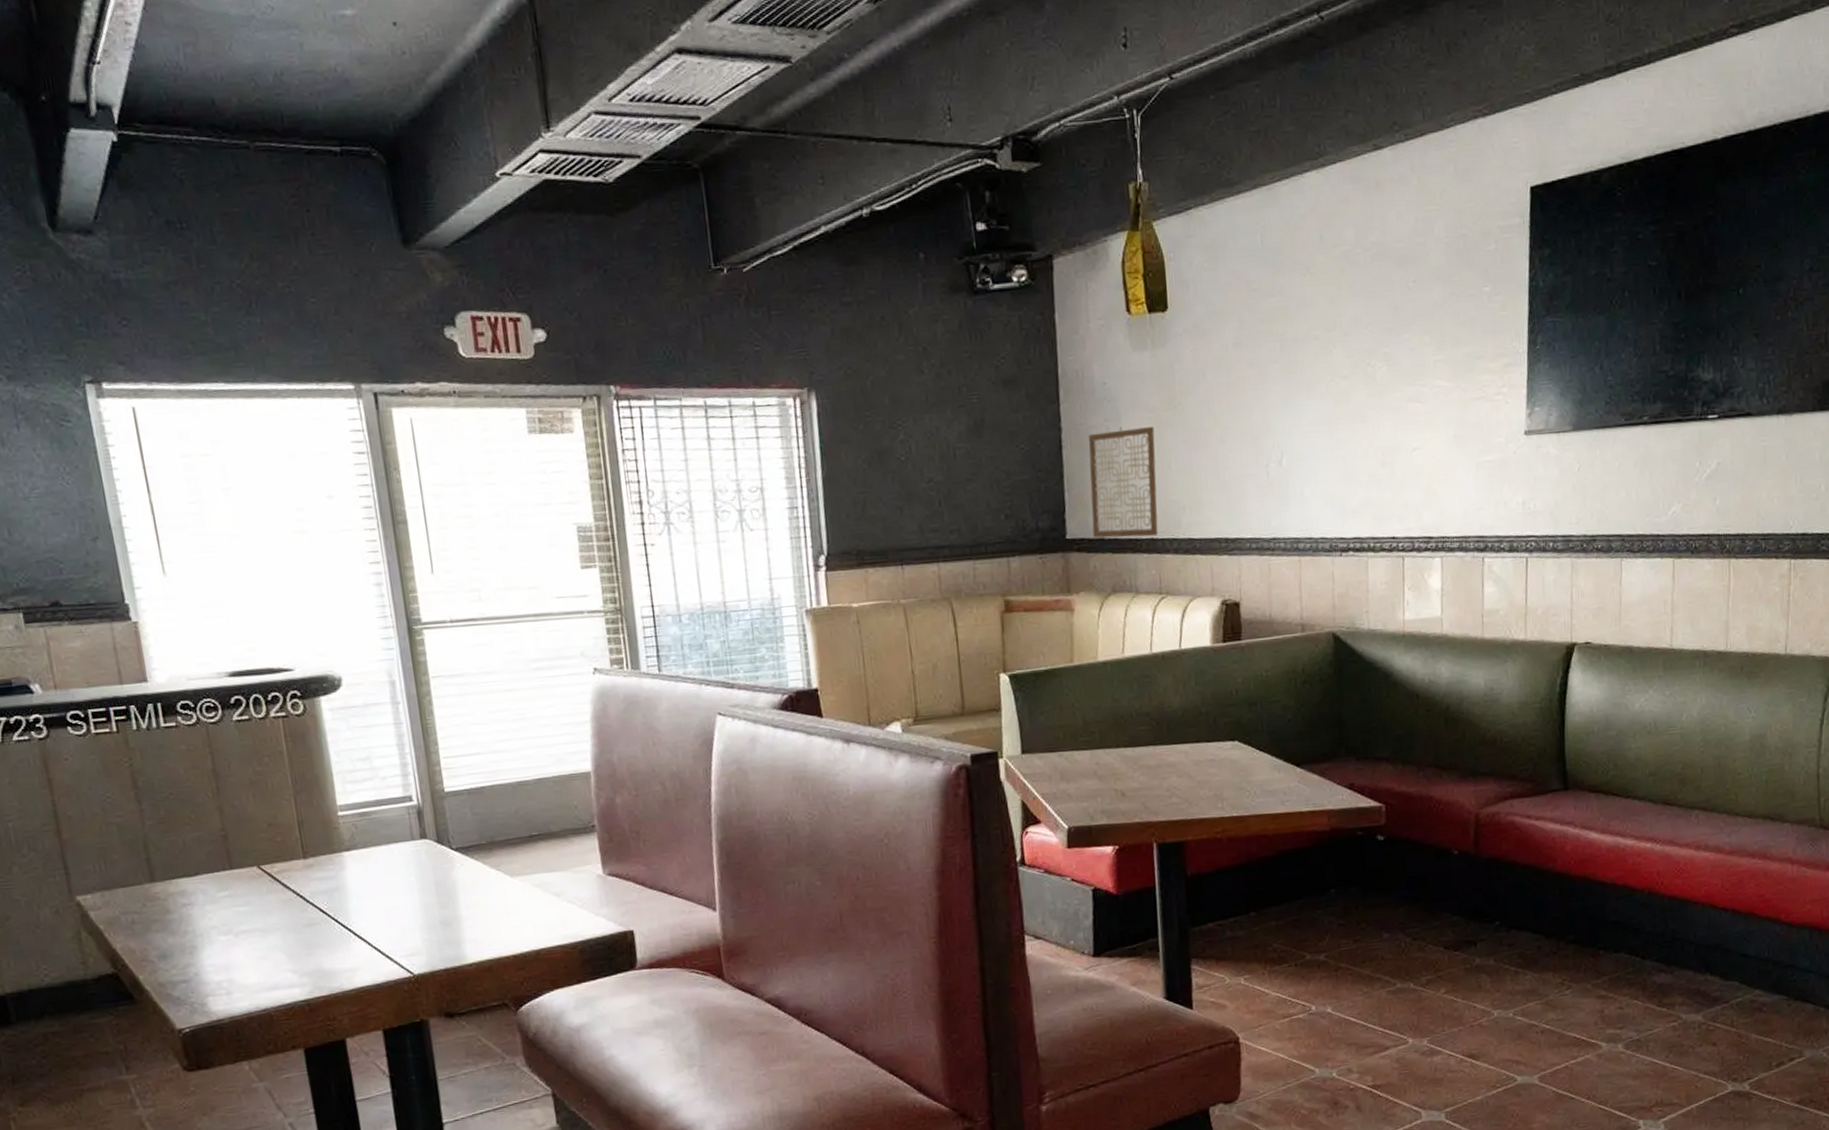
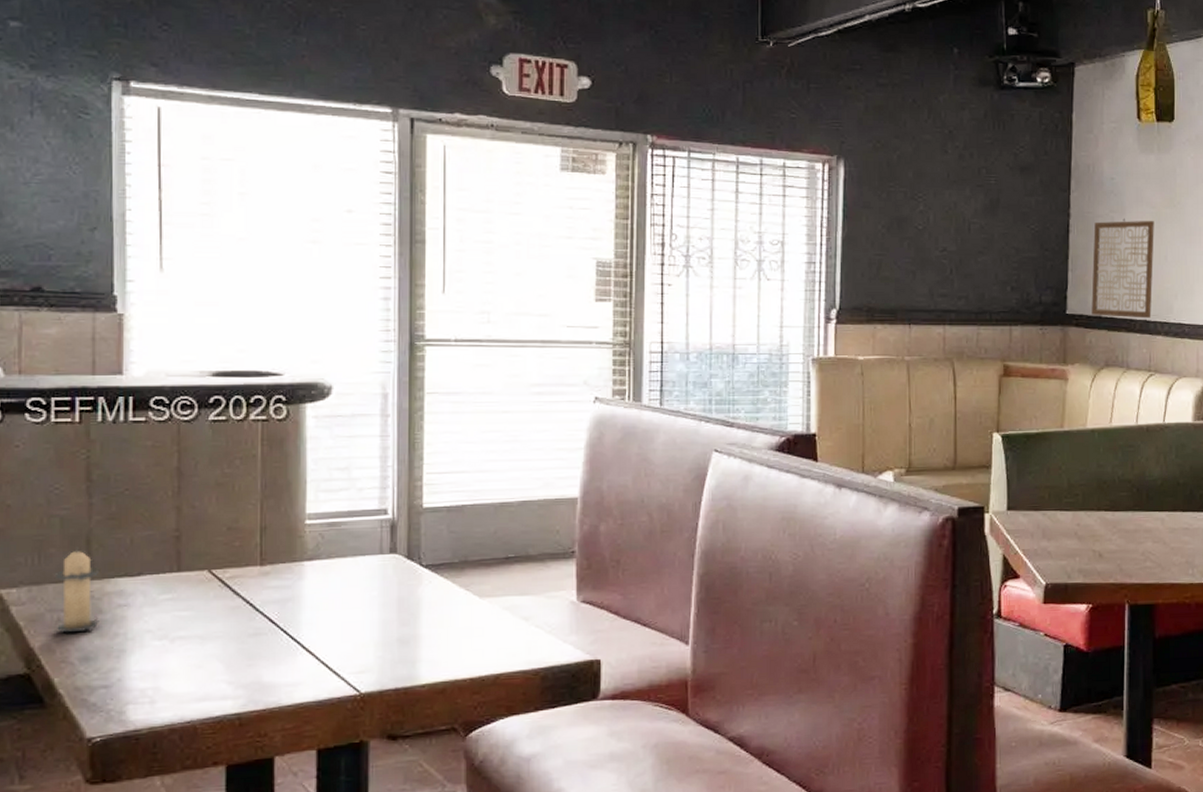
candle: none [121,850,169,933] -> present [54,545,100,632]

